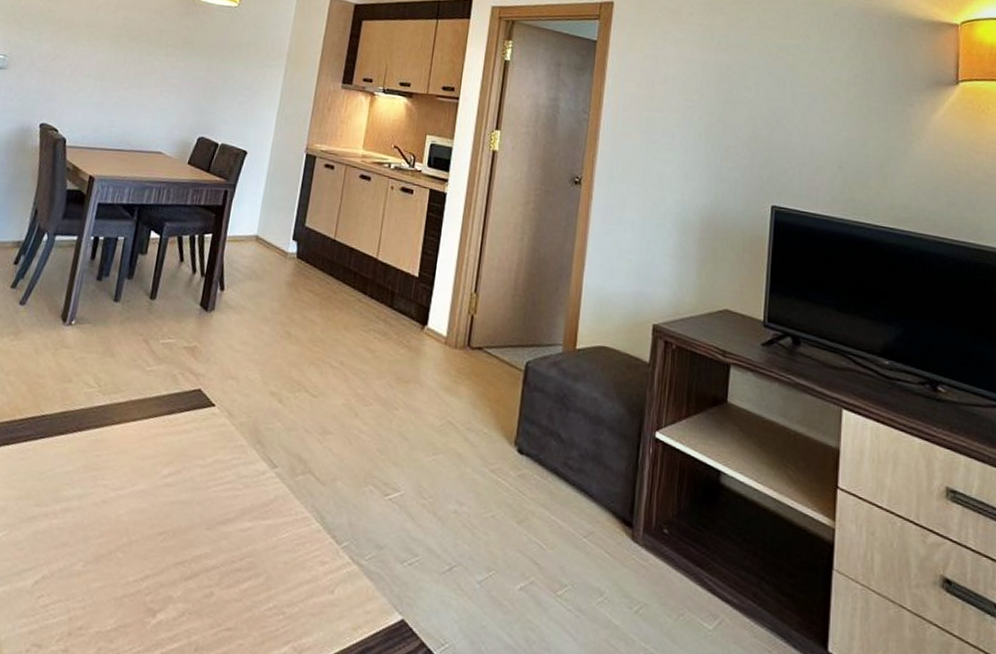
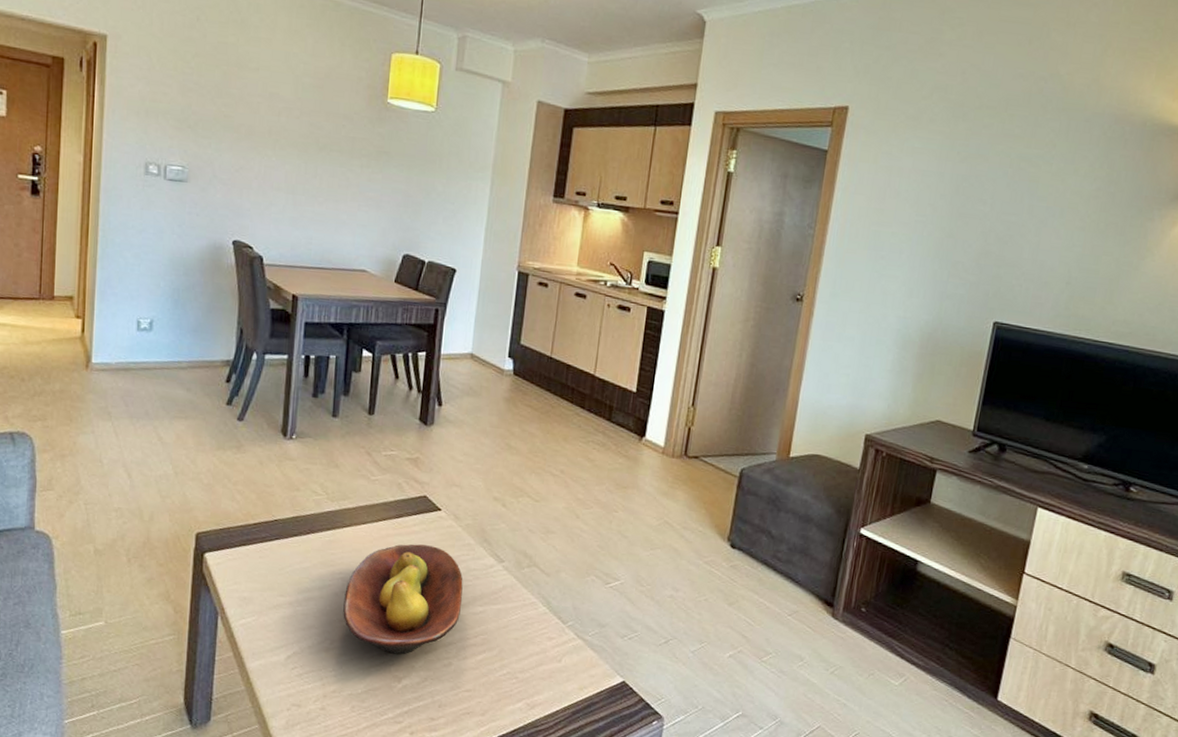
fruit bowl: none [100,445,233,581] -> present [343,544,463,655]

